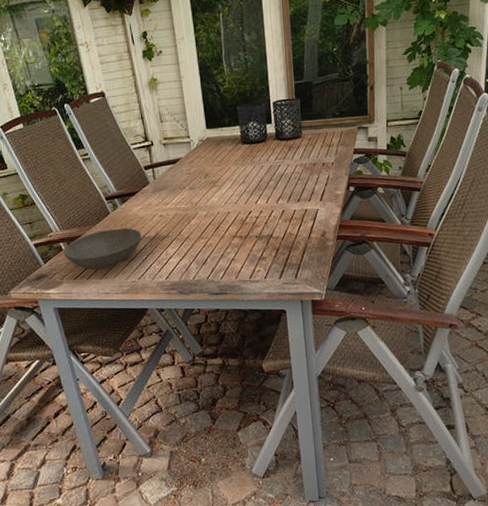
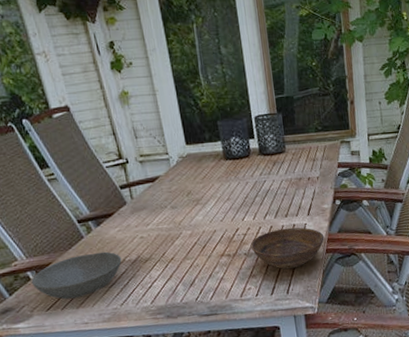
bowl: none [262,212,336,254] -> present [250,227,325,270]

